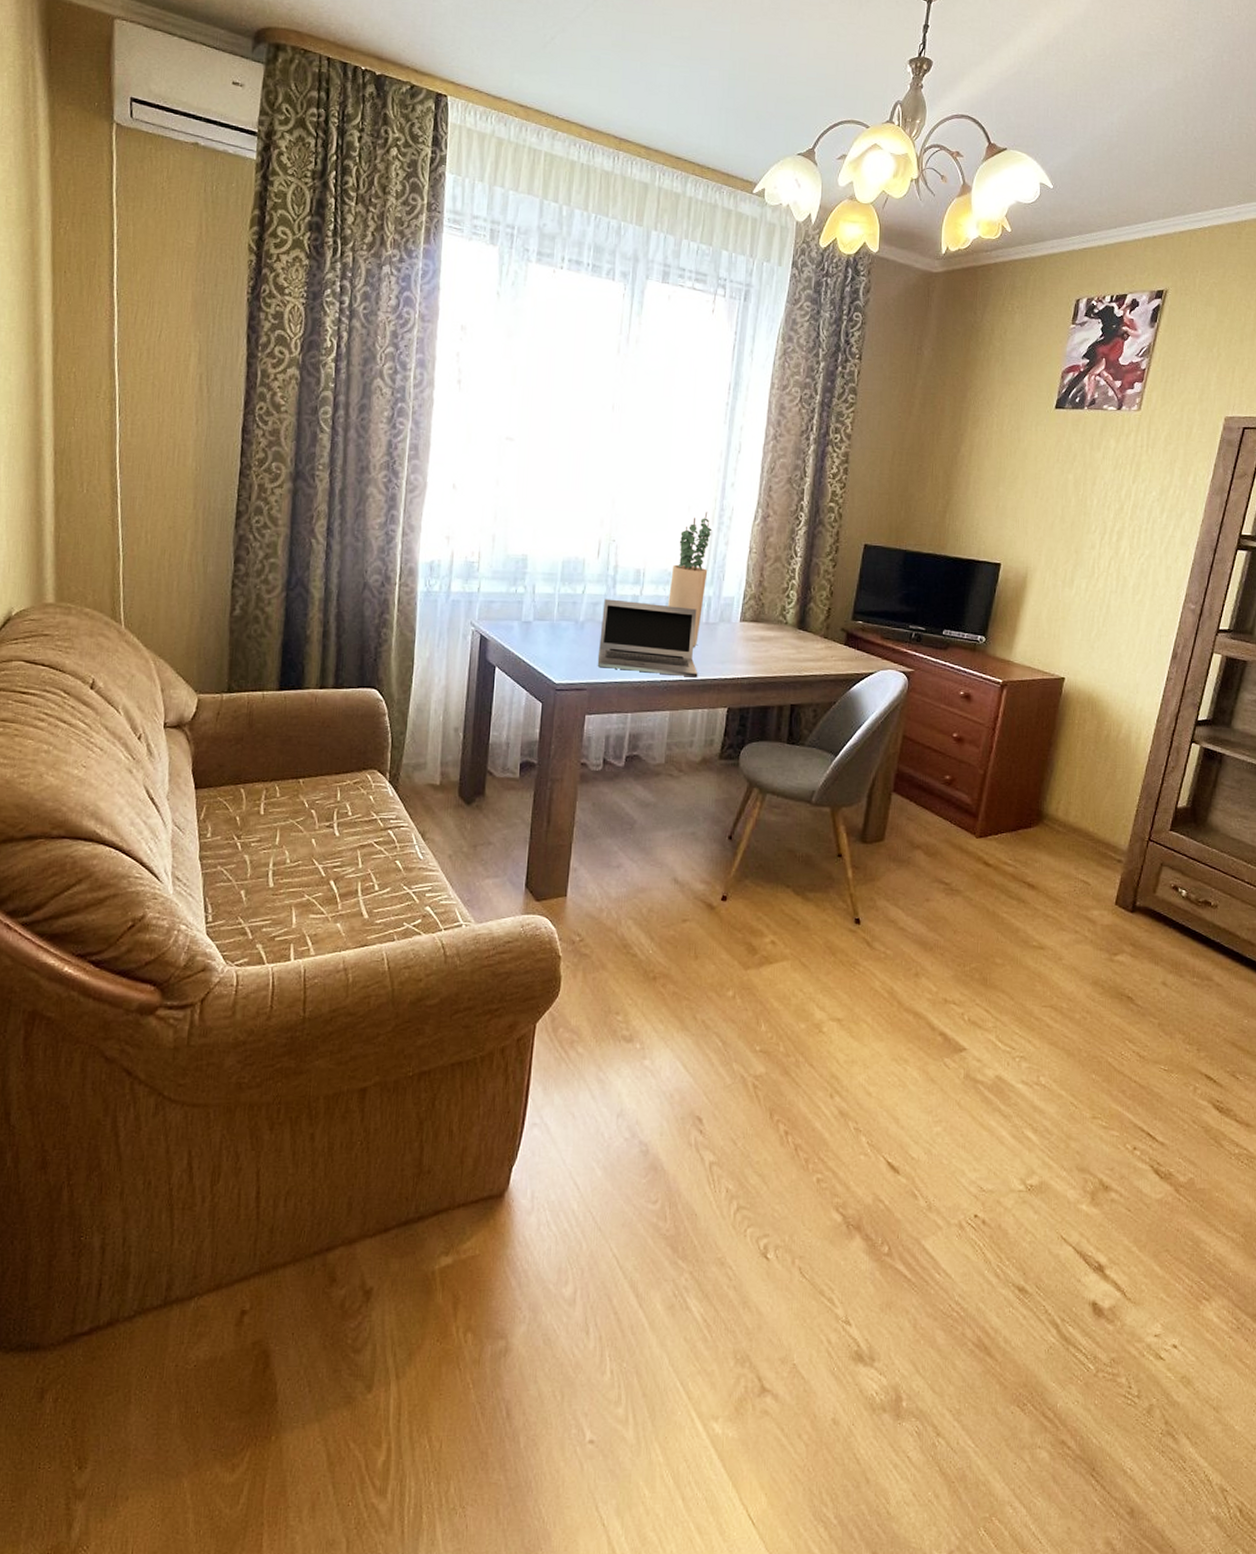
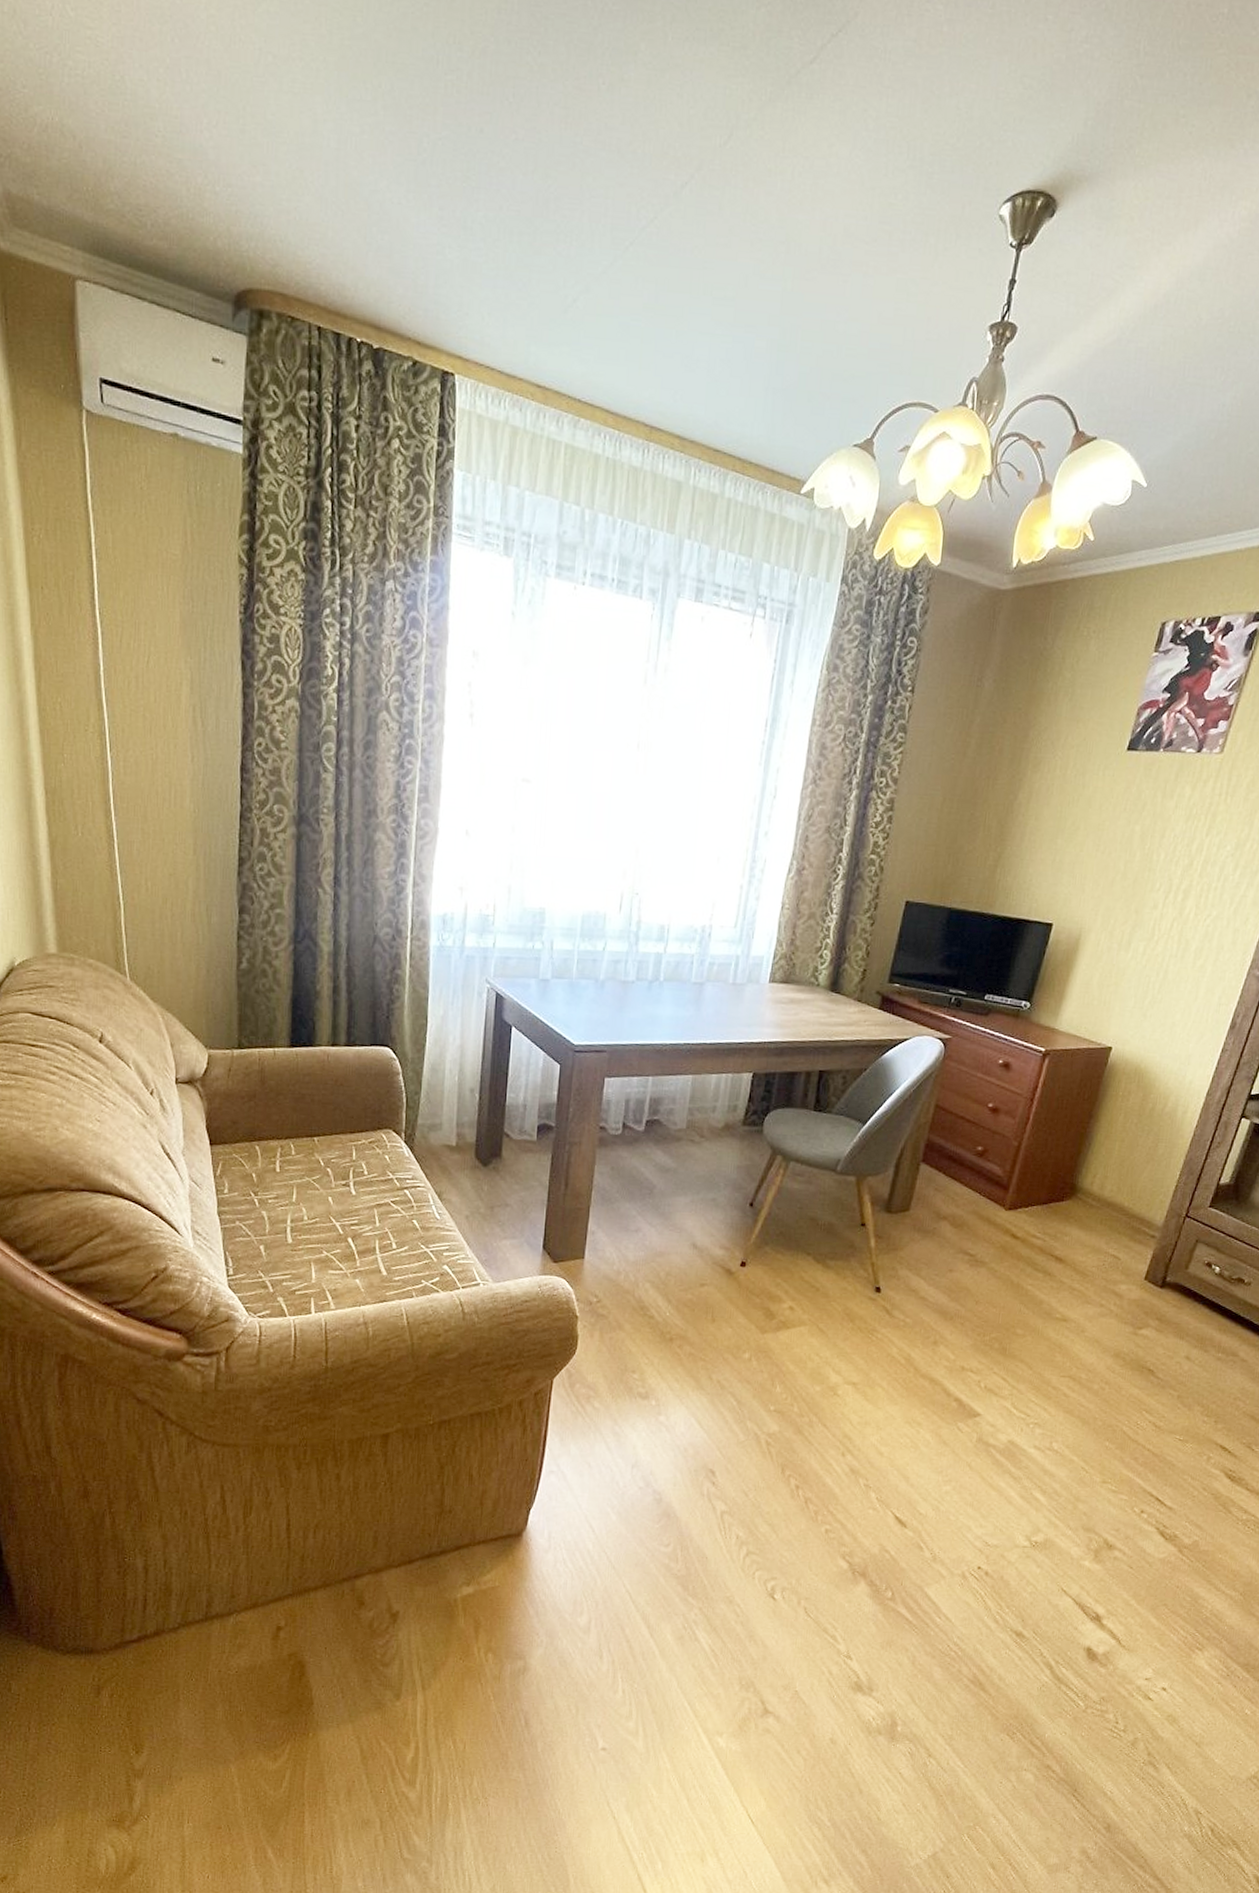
laptop: present [598,598,698,678] -> none [619,956,724,1041]
vase: present [668,511,712,648] -> none [693,863,743,1010]

